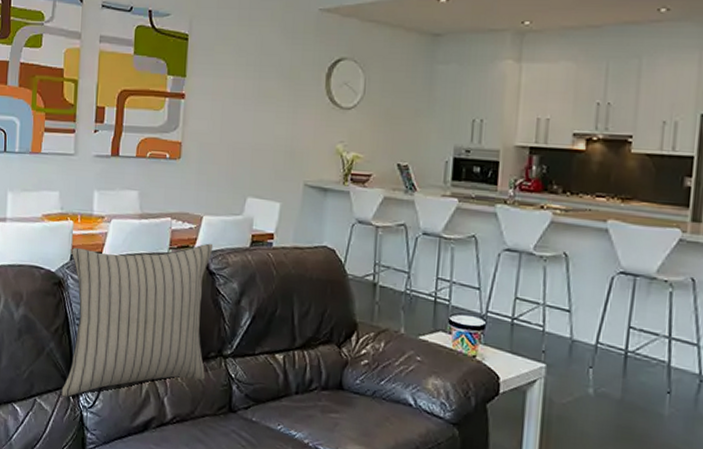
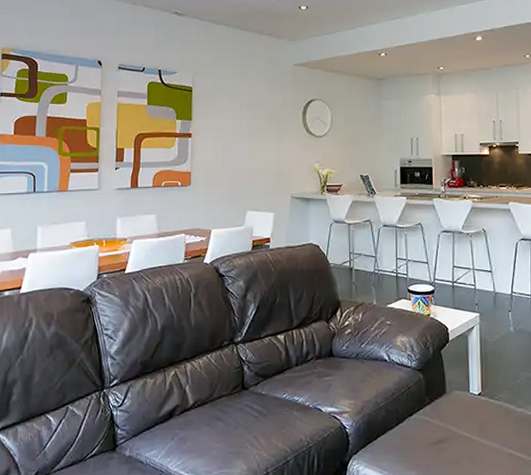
pillow: present [61,243,213,398] -> none [92,251,222,401]

